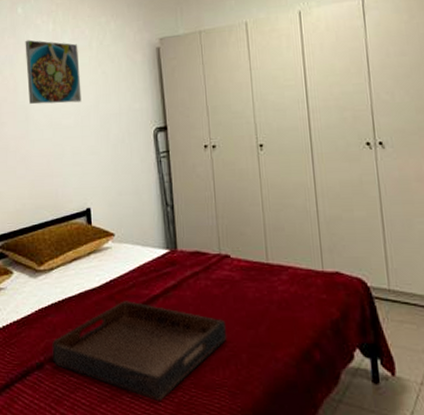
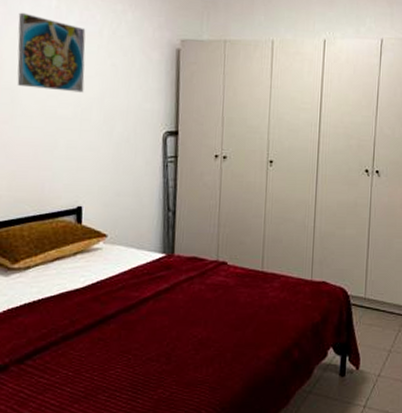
serving tray: present [52,300,227,401] -> none [19,302,215,398]

